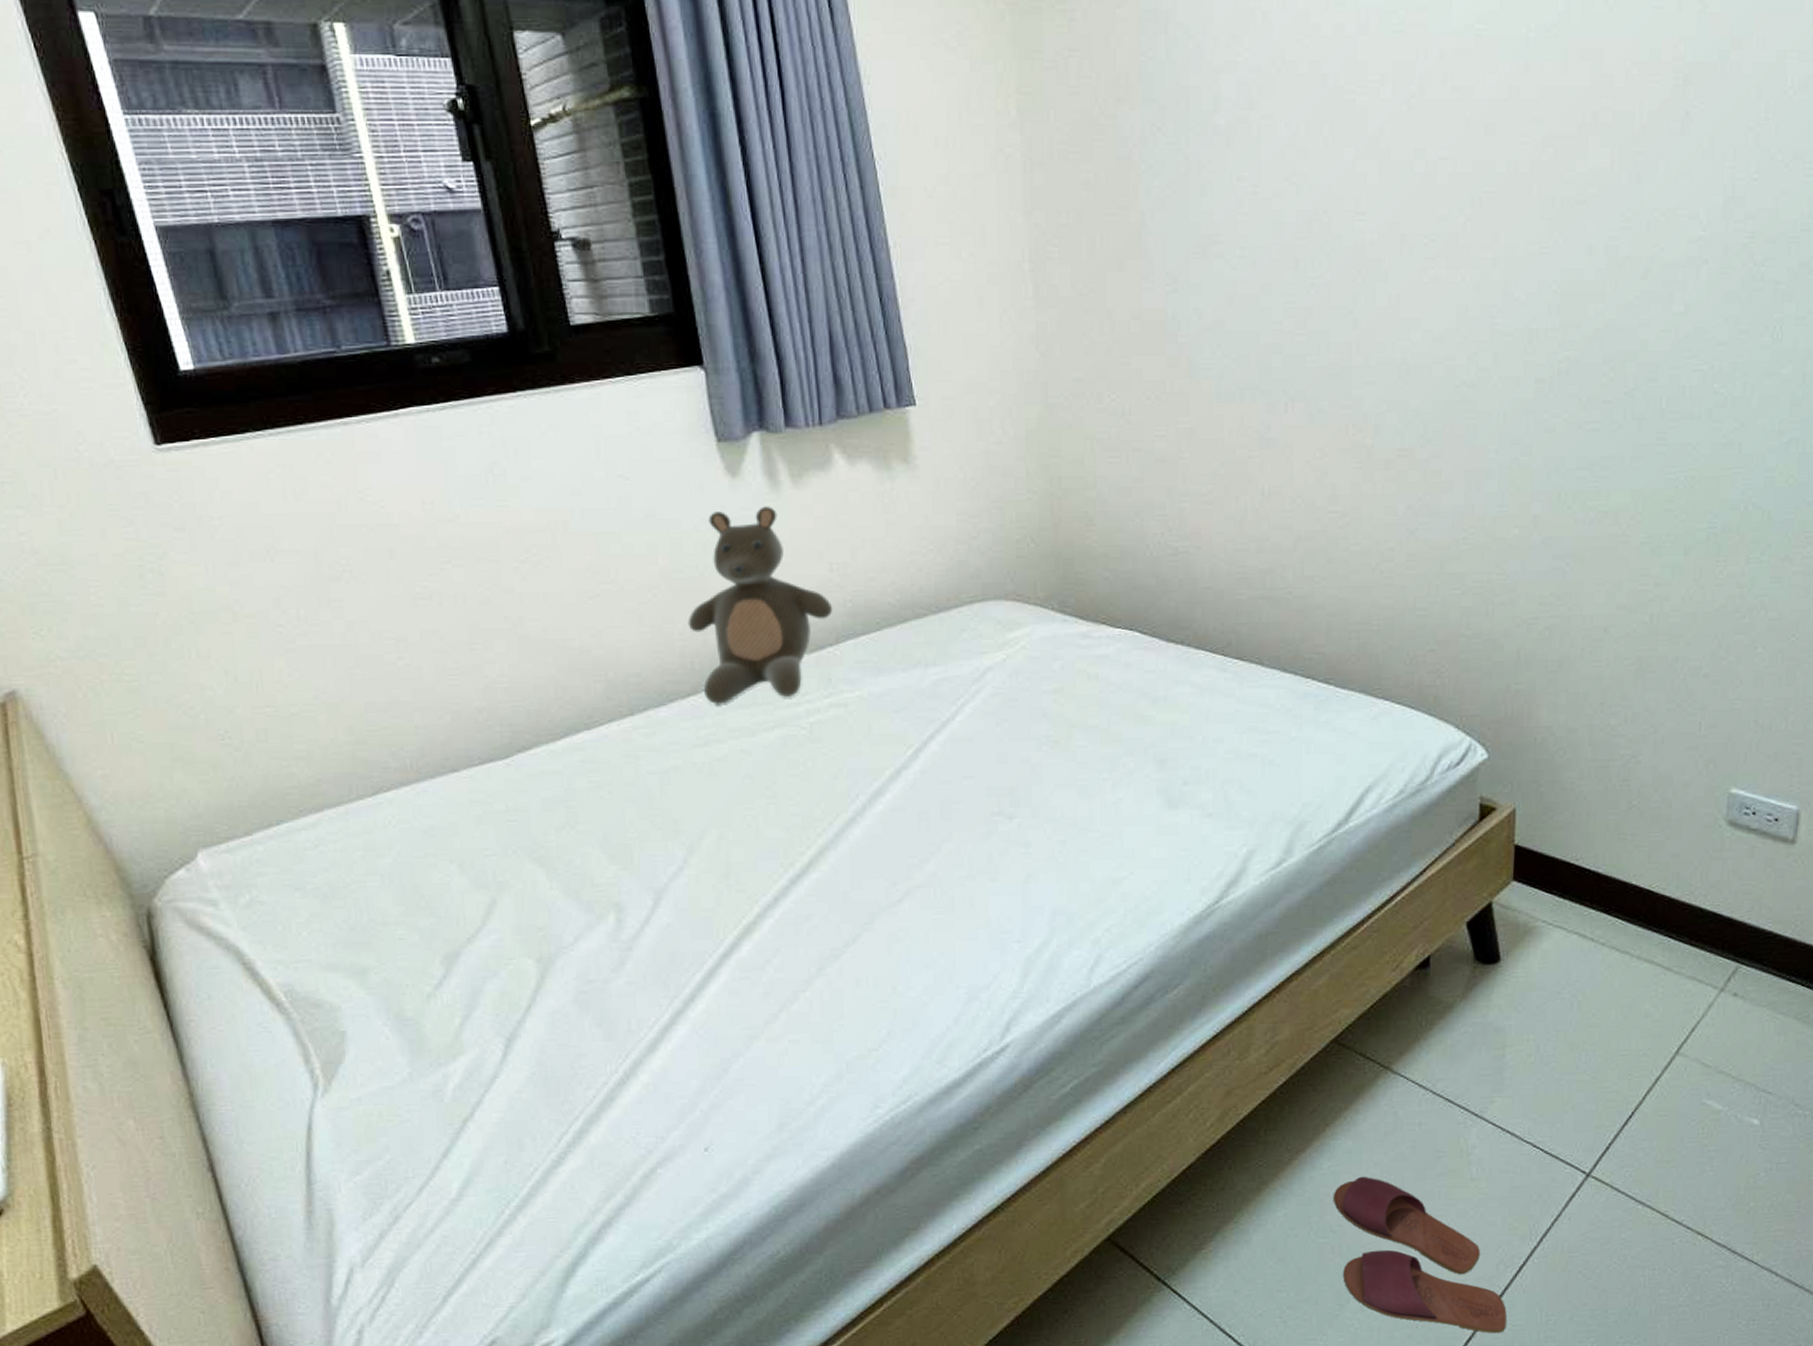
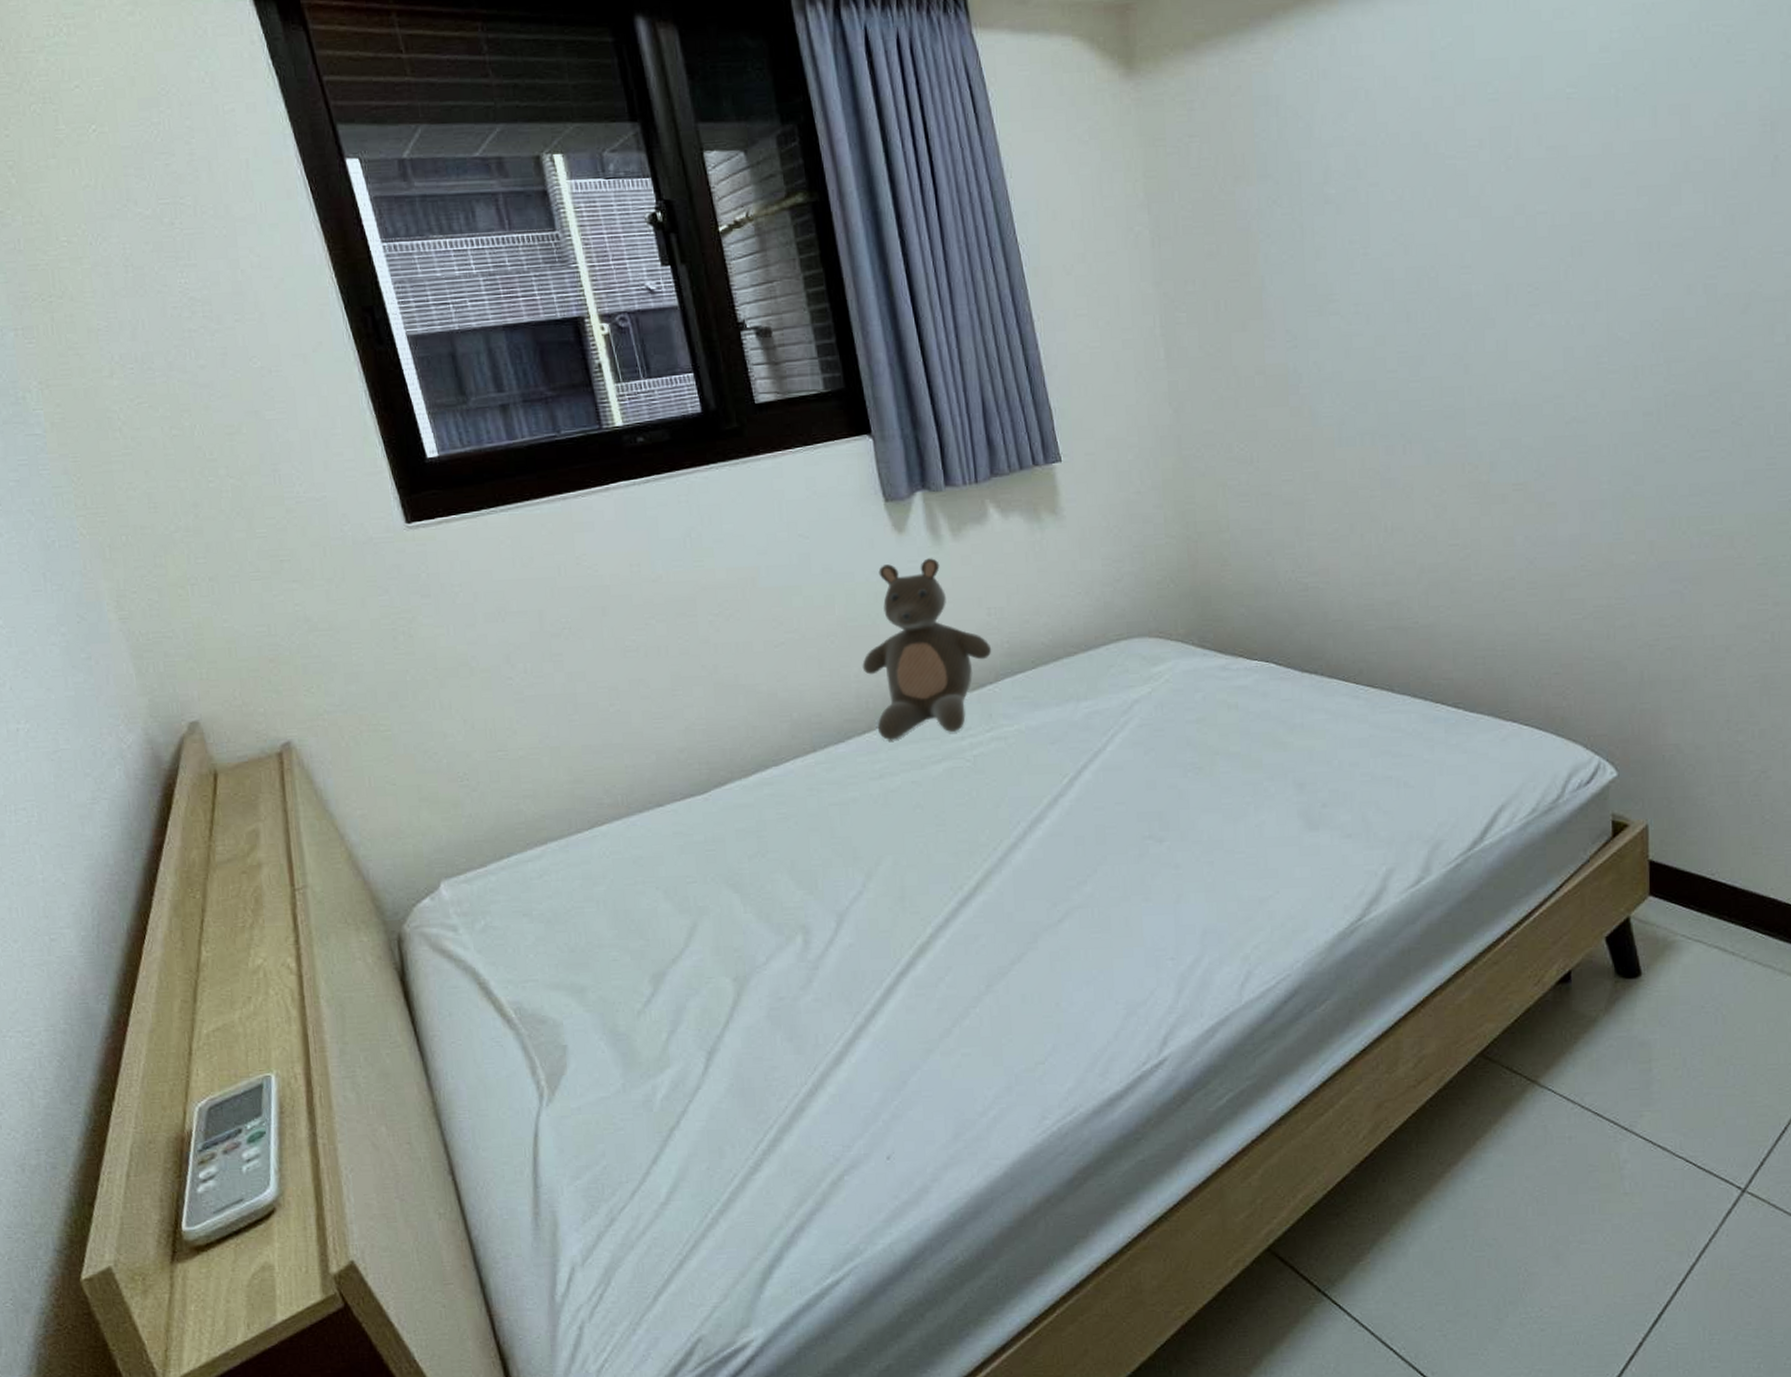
slippers: present [1334,1176,1507,1334] -> none [1488,1189,1669,1352]

